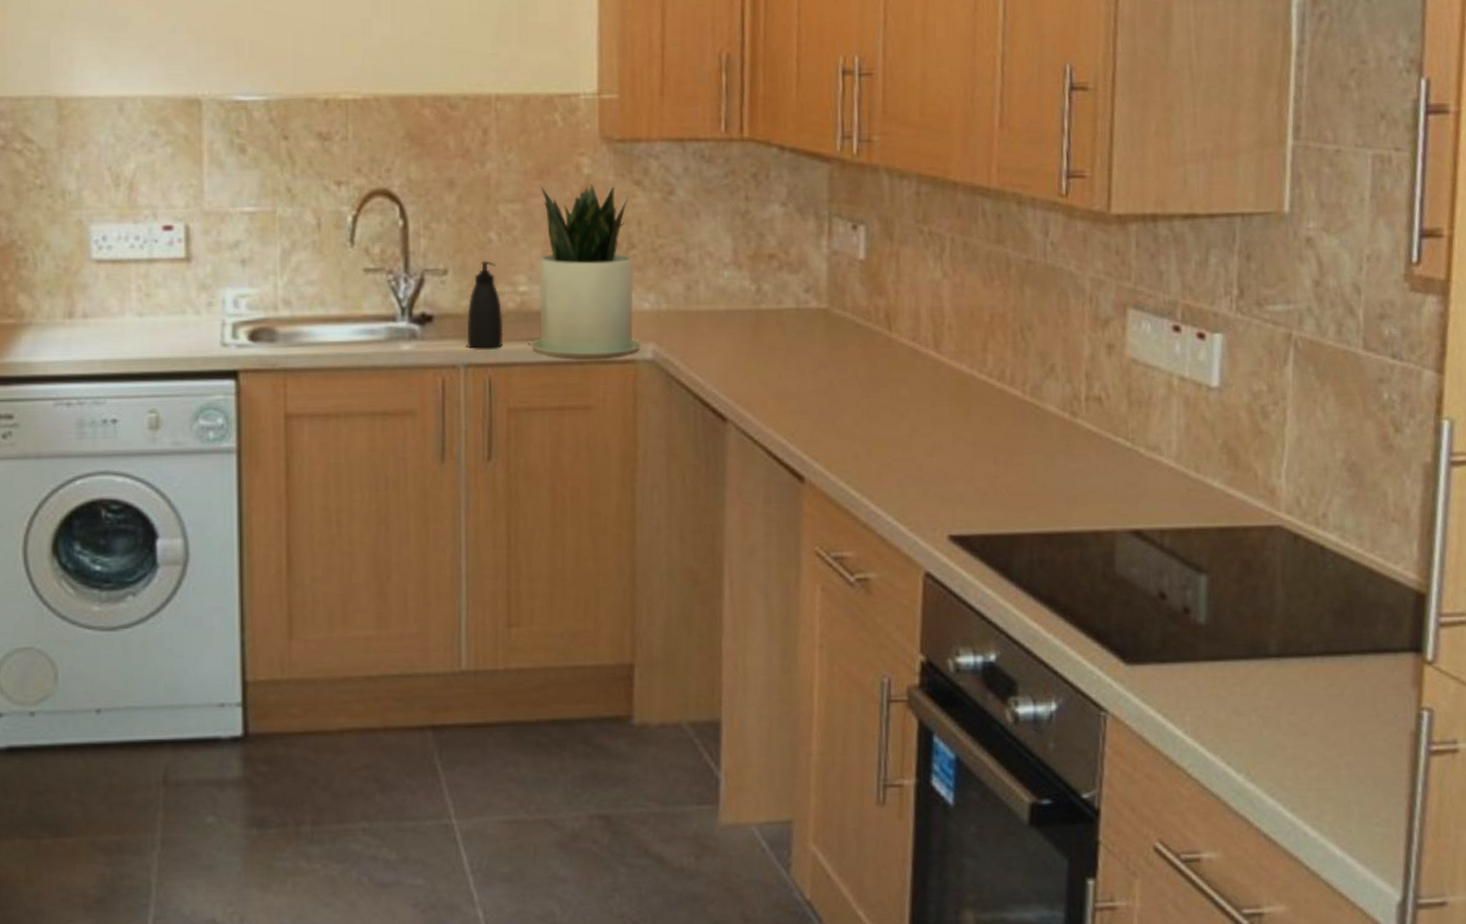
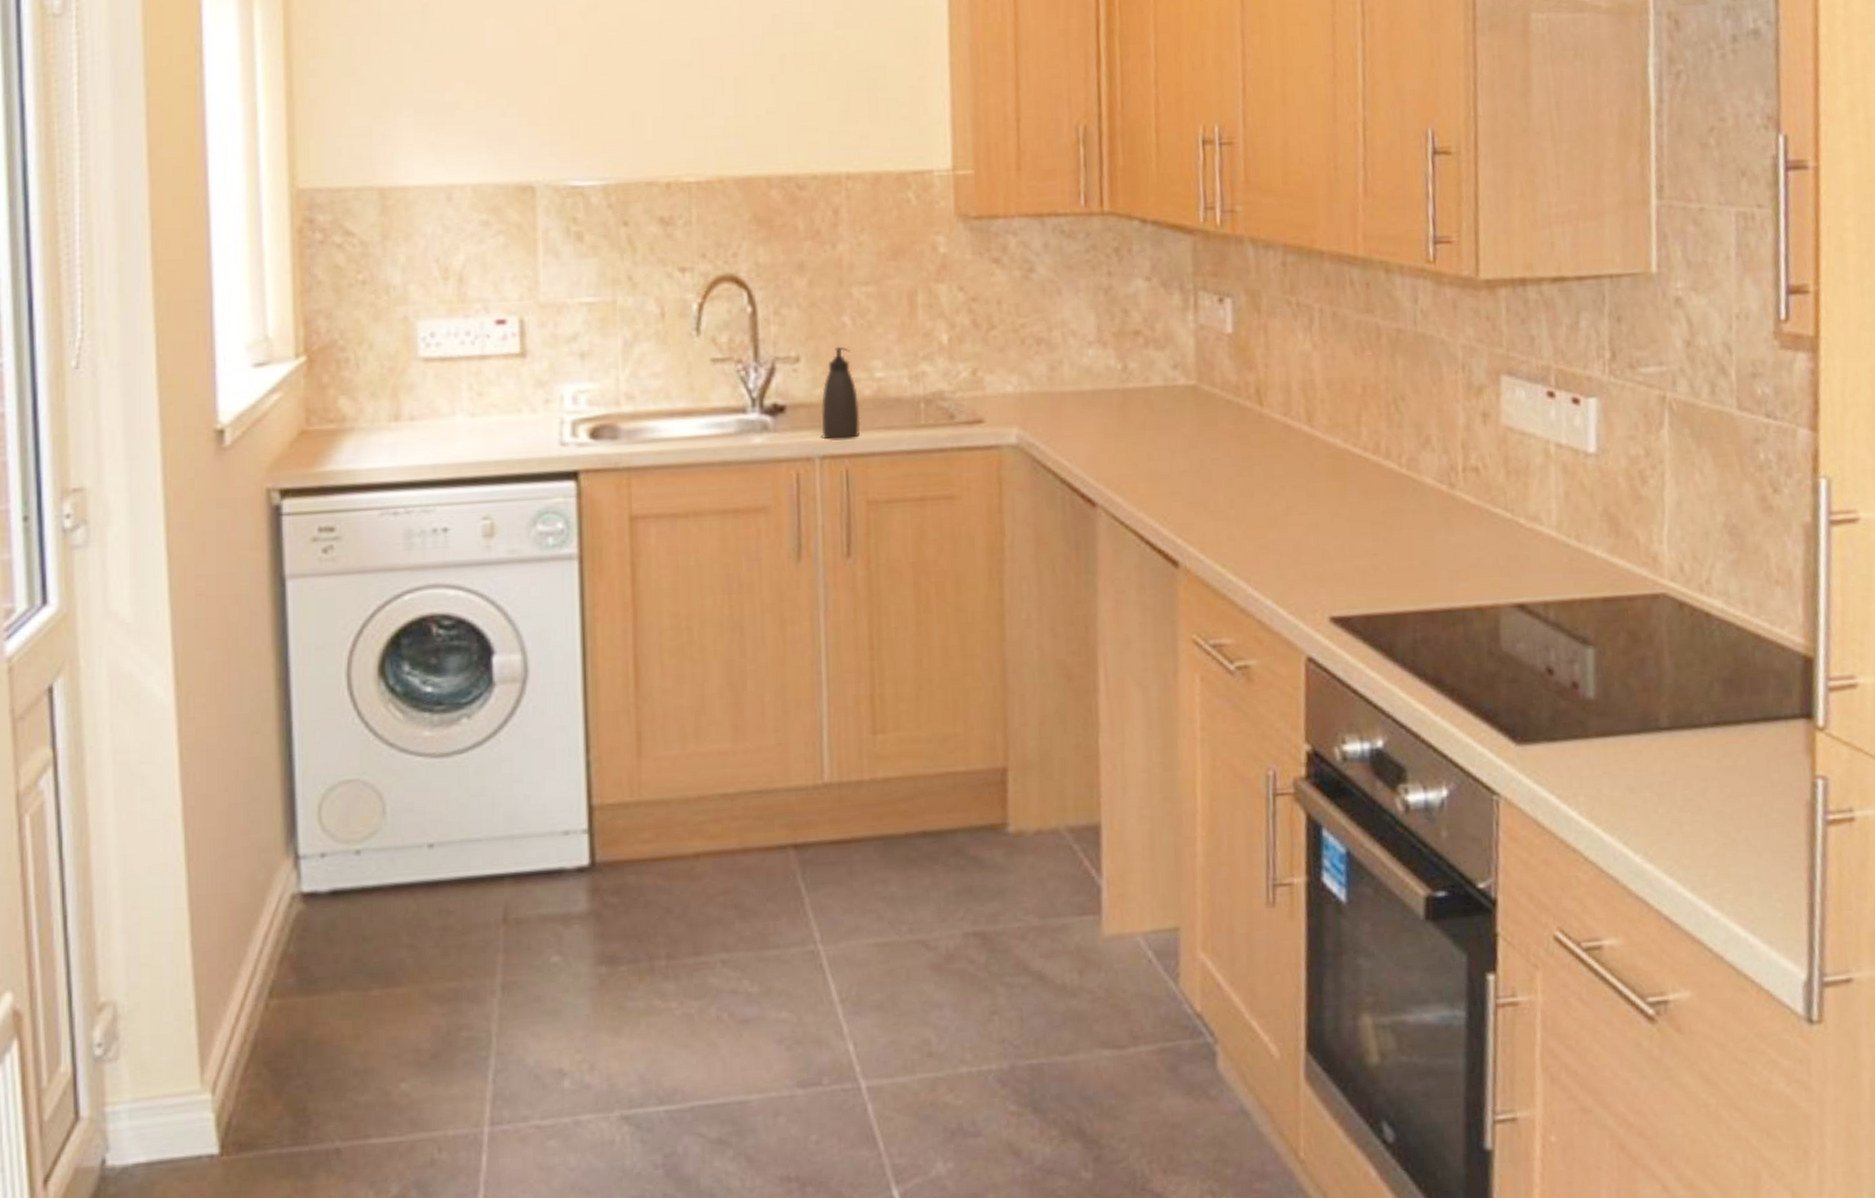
planter: present [529,184,643,361] -> none [887,264,1006,449]

